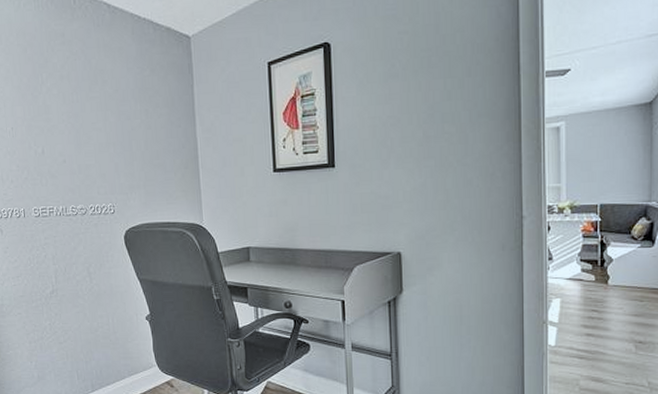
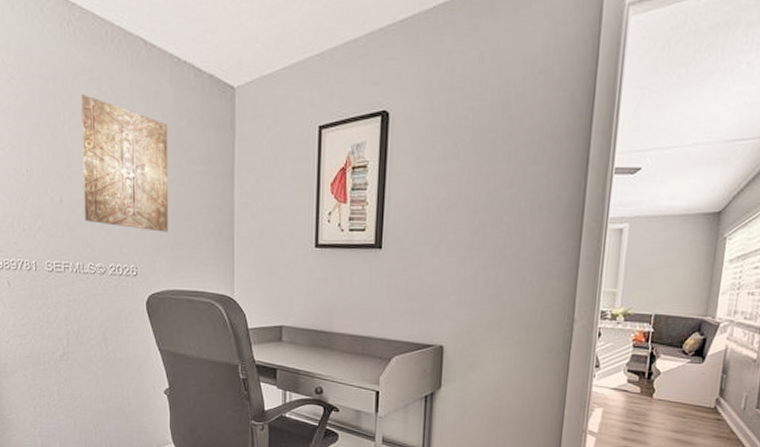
wall art: none [56,57,139,172] -> present [81,94,169,233]

